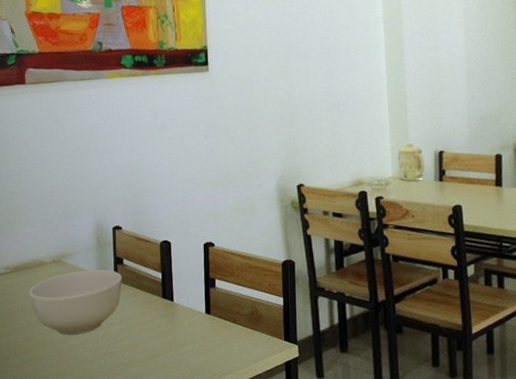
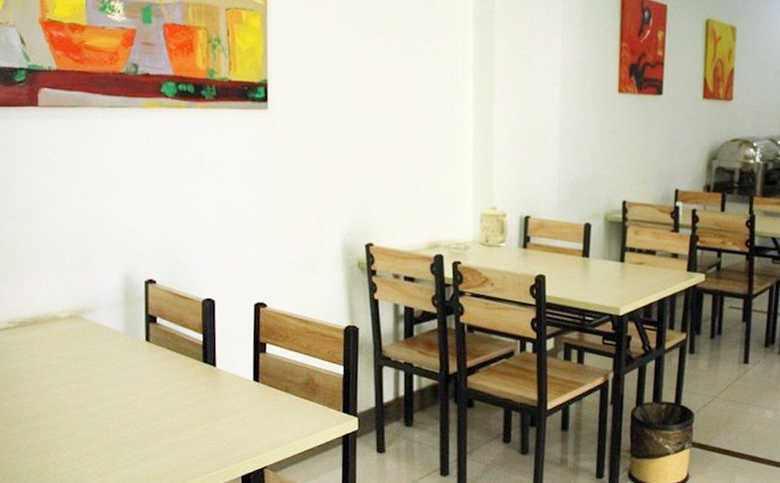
bowl: present [28,269,122,335] -> none [37,328,155,401]

